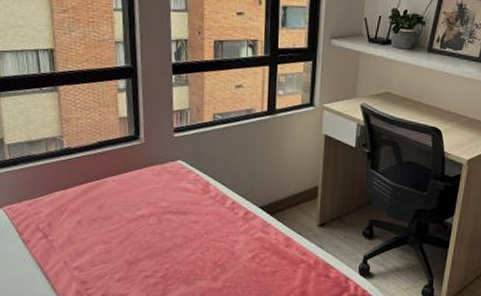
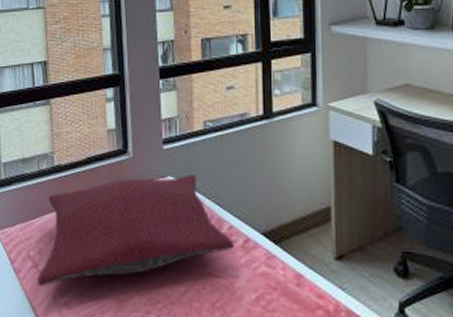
pillow: none [48,159,236,254] -> present [37,174,234,287]

